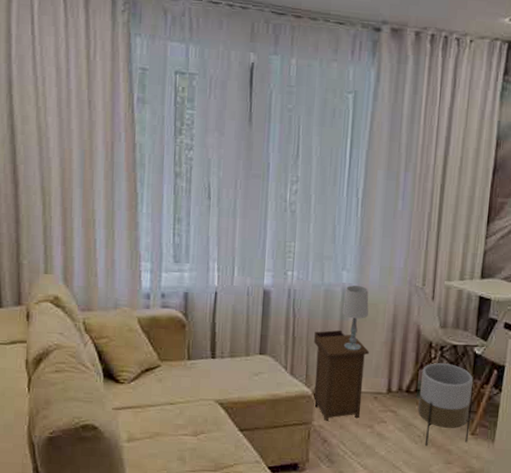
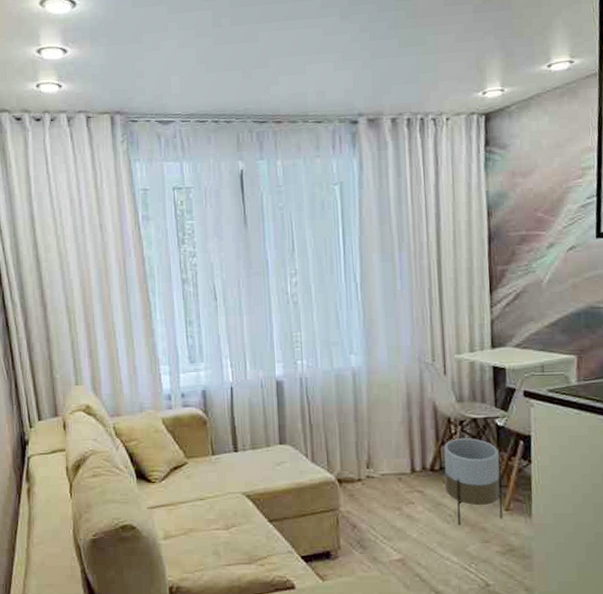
nightstand: present [313,330,370,422] -> none [330,413,388,507]
table lamp: present [342,285,369,351] -> none [355,368,381,433]

